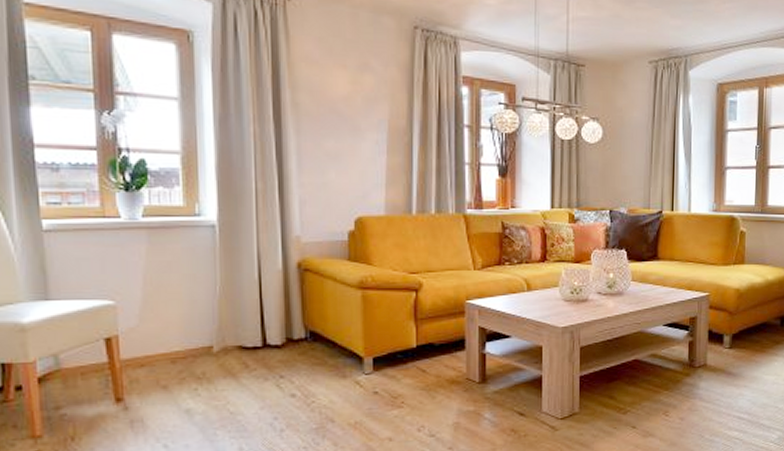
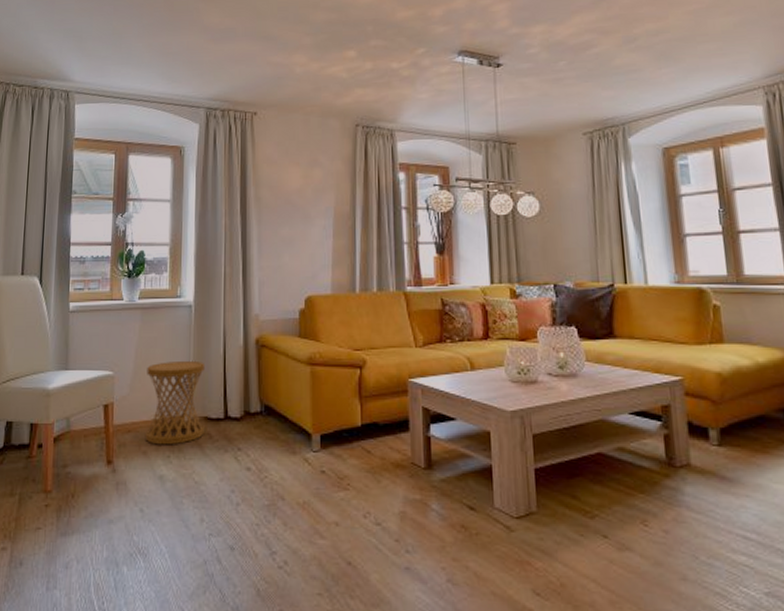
side table: none [160,286,239,378] -> present [145,360,206,445]

